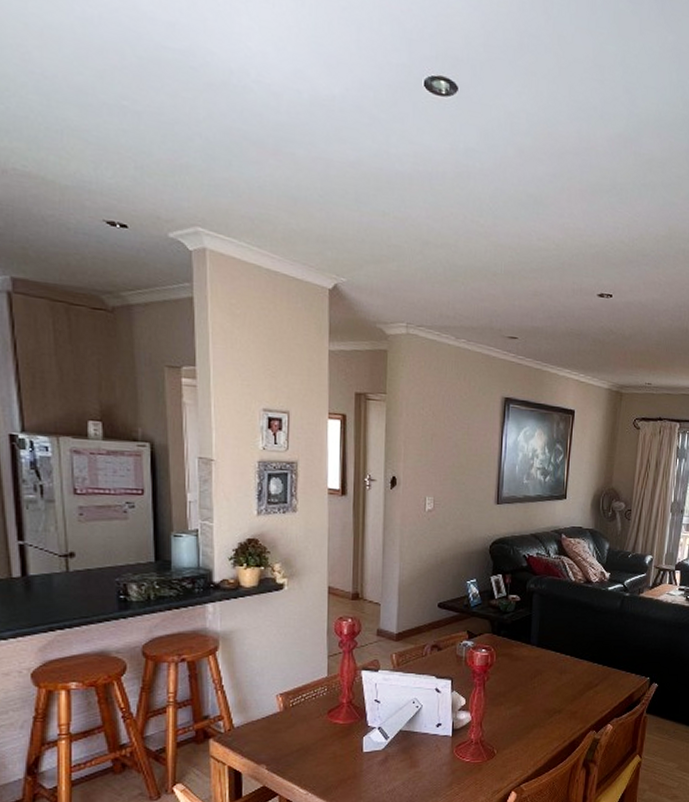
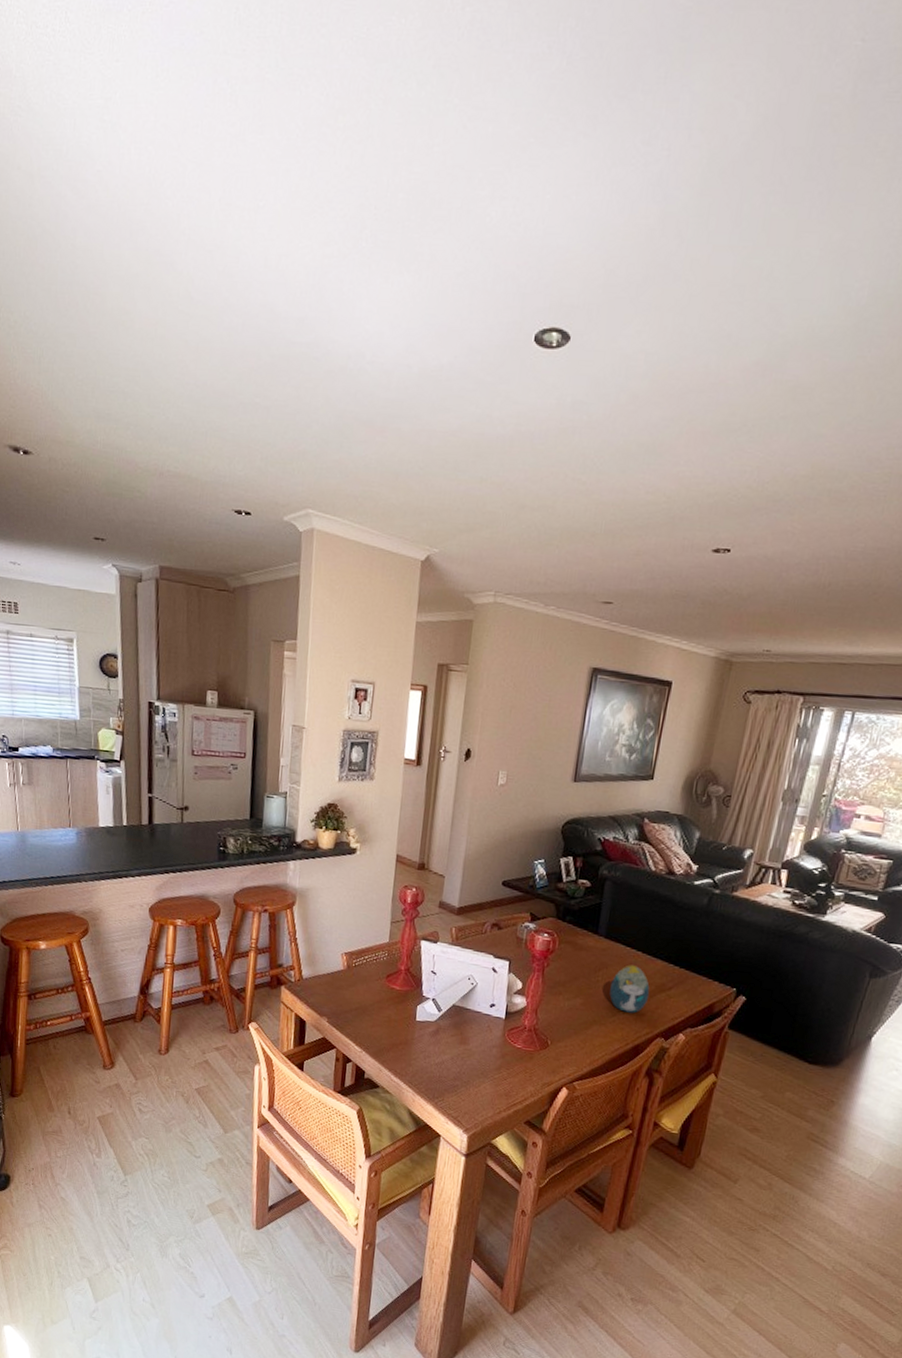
decorative egg: none [546,668,580,712] -> present [609,965,650,1013]

